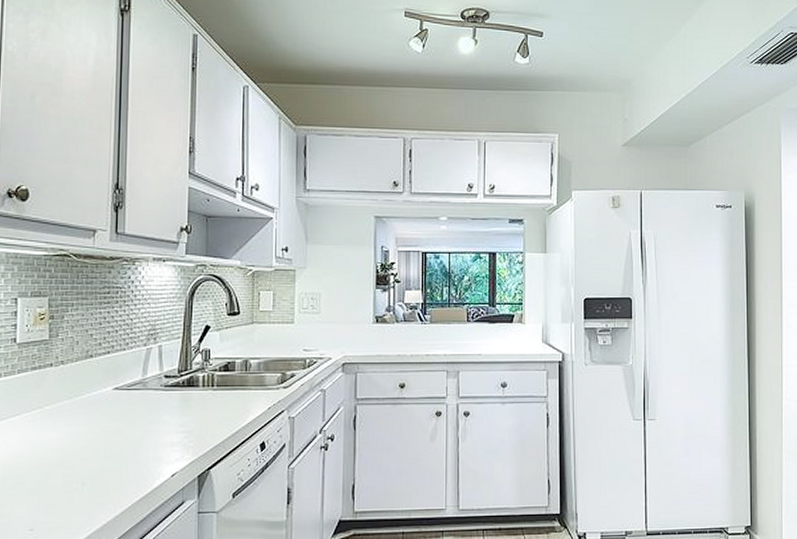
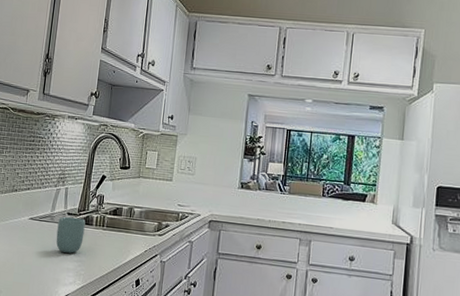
cup: none [152,380,189,424] -> present [56,217,86,254]

